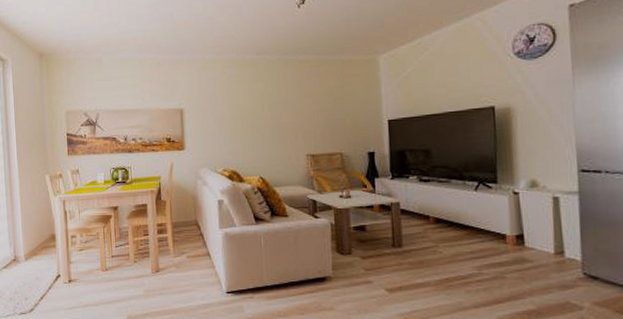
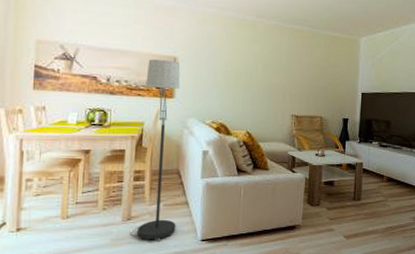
floor lamp: none [157,113,201,293] -> present [129,59,181,242]

